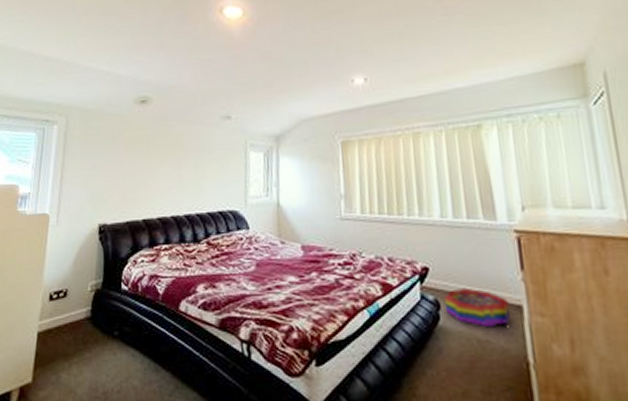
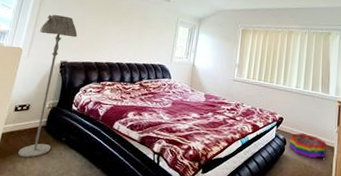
floor lamp: none [61,162,115,364] -> present [18,15,78,158]

